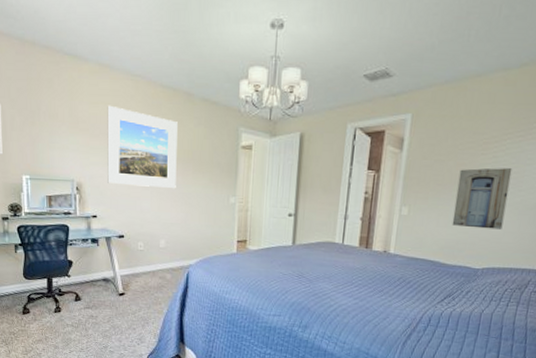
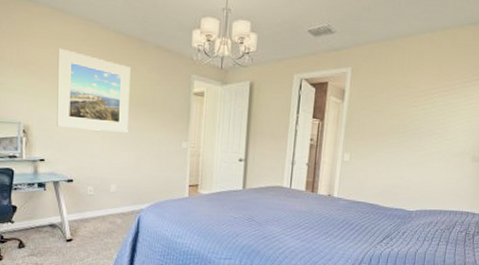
wall art: present [452,168,513,230] -> none [388,119,439,175]

